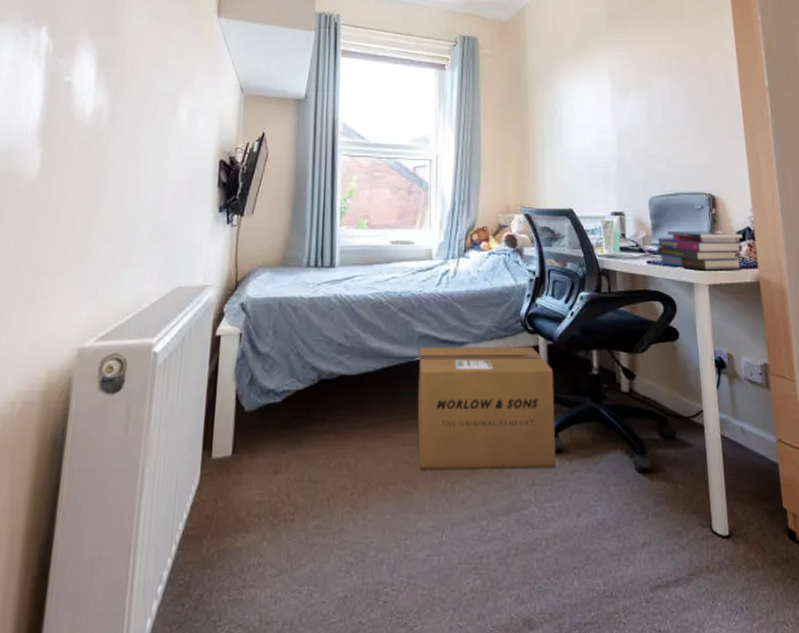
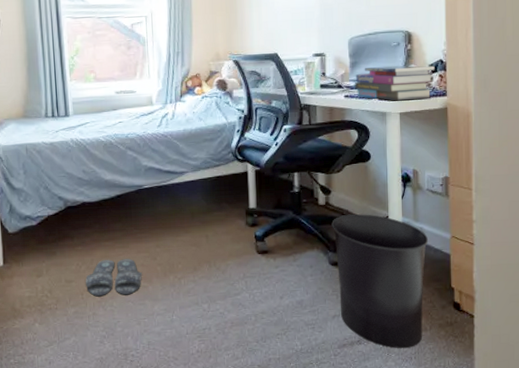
slippers: none [334,453,406,505] -> present [86,259,142,297]
box: present [418,346,557,469] -> none [146,172,263,270]
waste bin: none [637,406,754,593] -> present [332,214,428,348]

